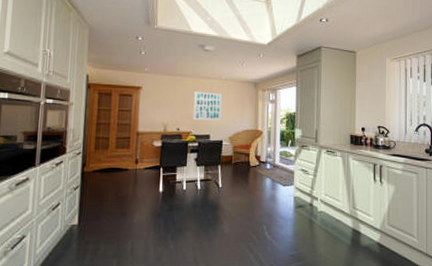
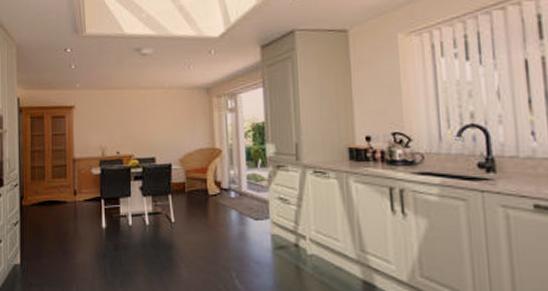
wall art: present [193,92,223,121] -> none [133,105,168,141]

